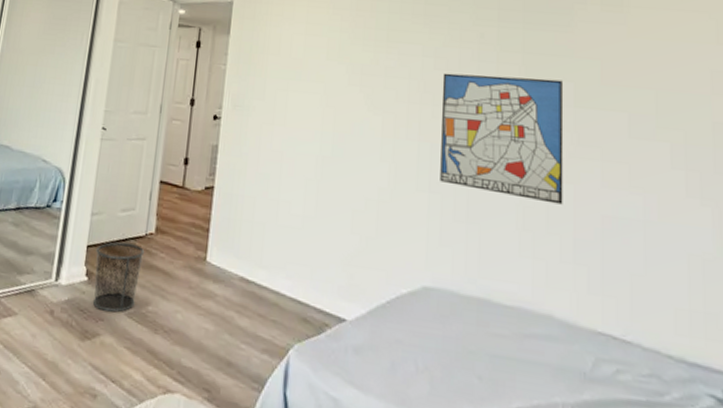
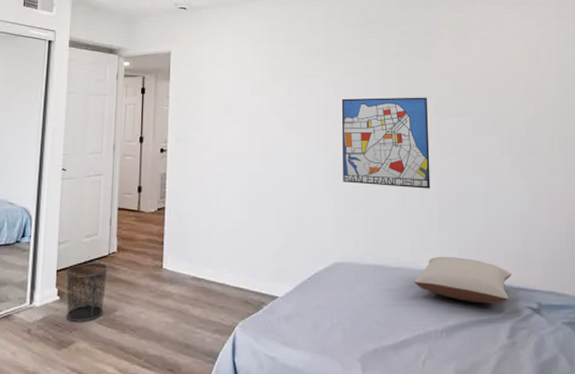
pillow: none [533,299,686,382] -> present [413,256,513,303]

